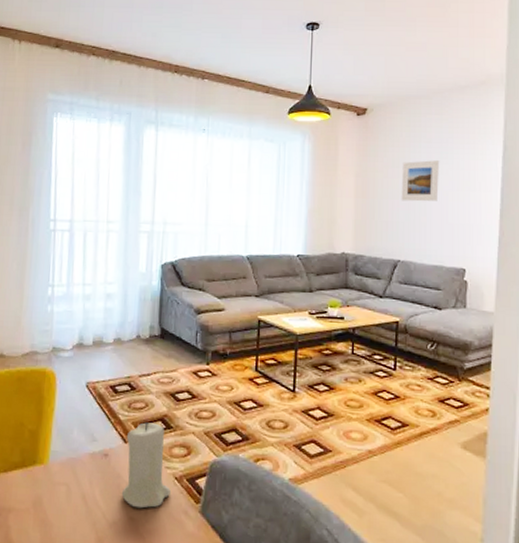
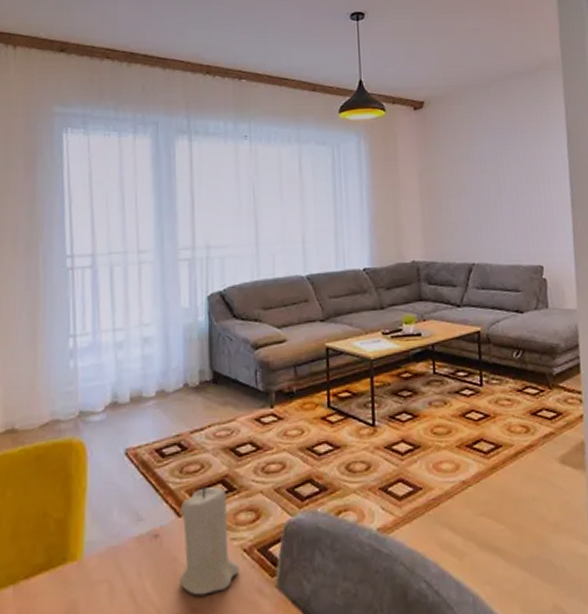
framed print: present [401,160,440,202] -> none [467,152,507,199]

